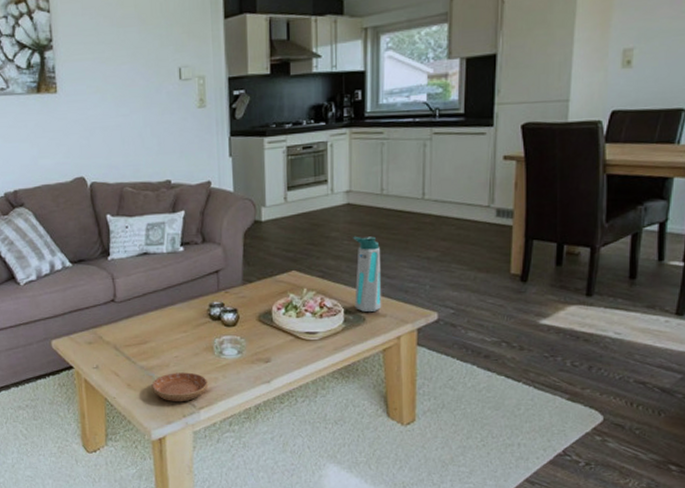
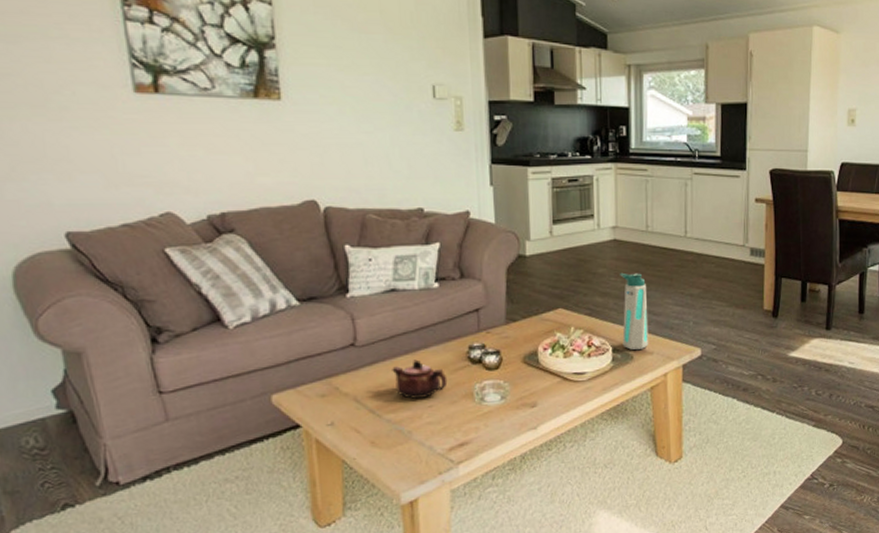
teapot: none [144,315,191,349] -> present [392,359,448,399]
saucer: present [151,372,209,402] -> none [401,423,468,458]

